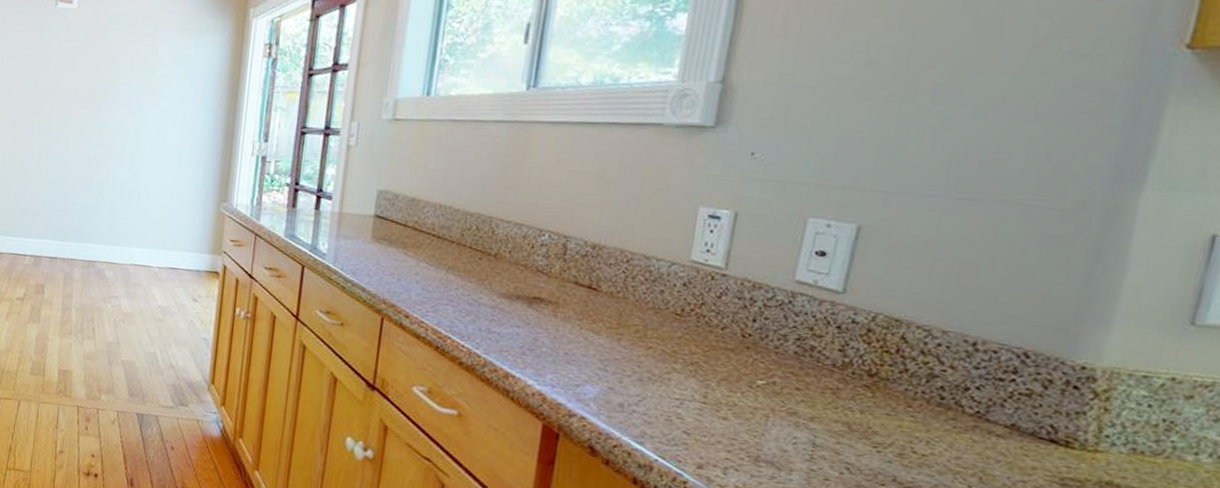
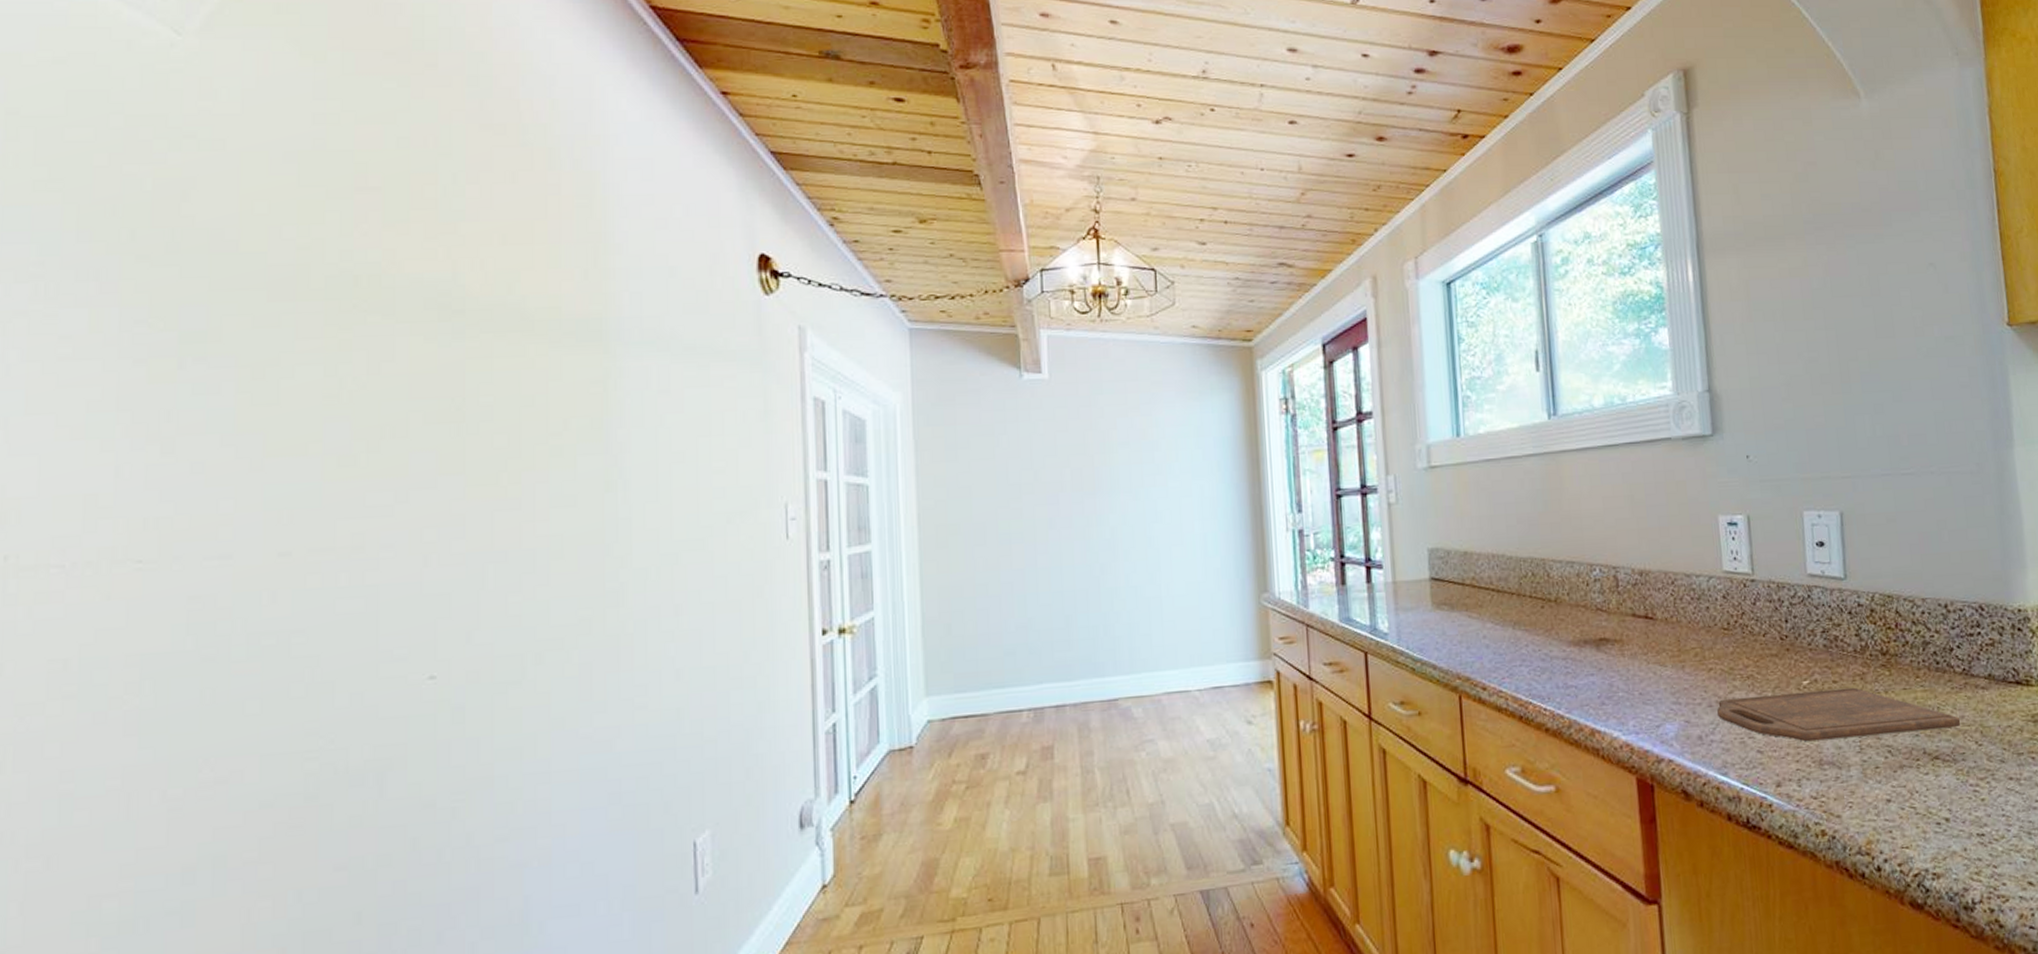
cutting board: none [647,377,955,467] -> present [1717,687,1961,742]

